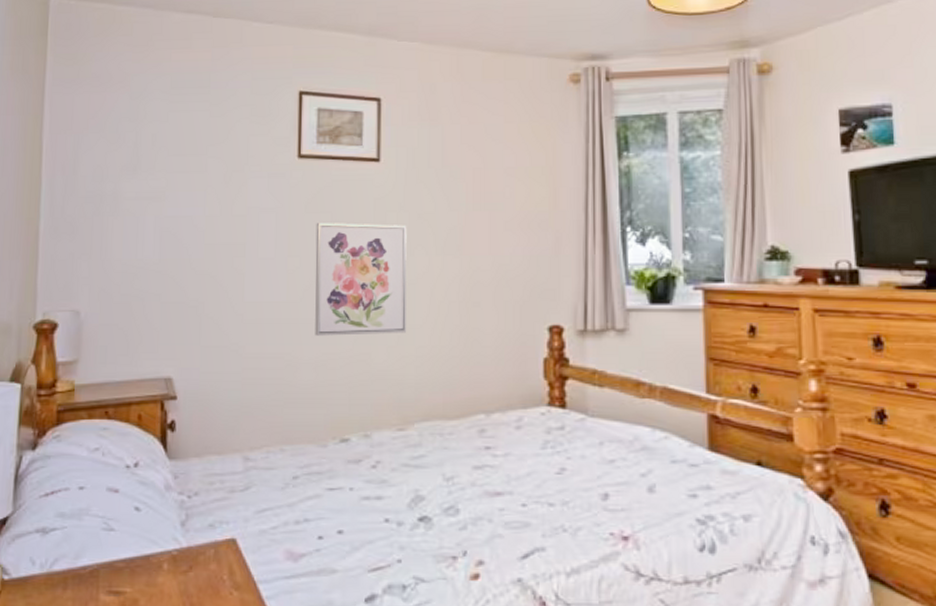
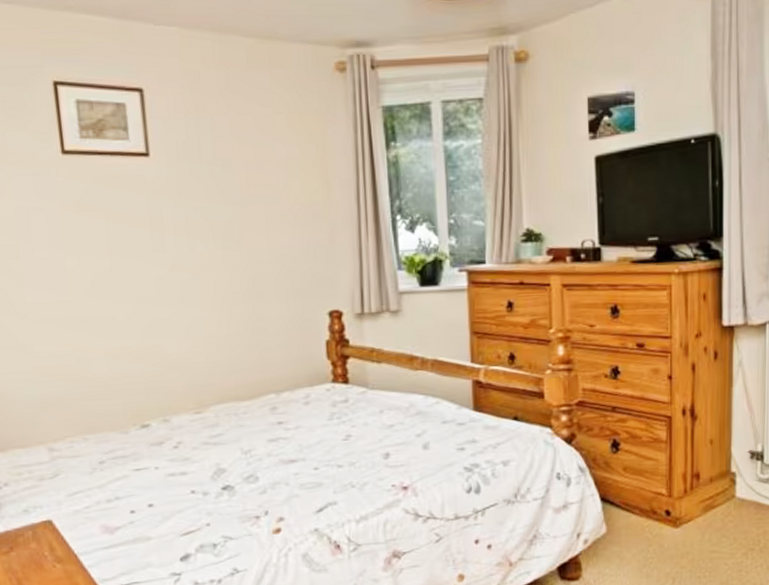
wall art: present [315,223,407,336] -> none [90,220,195,332]

